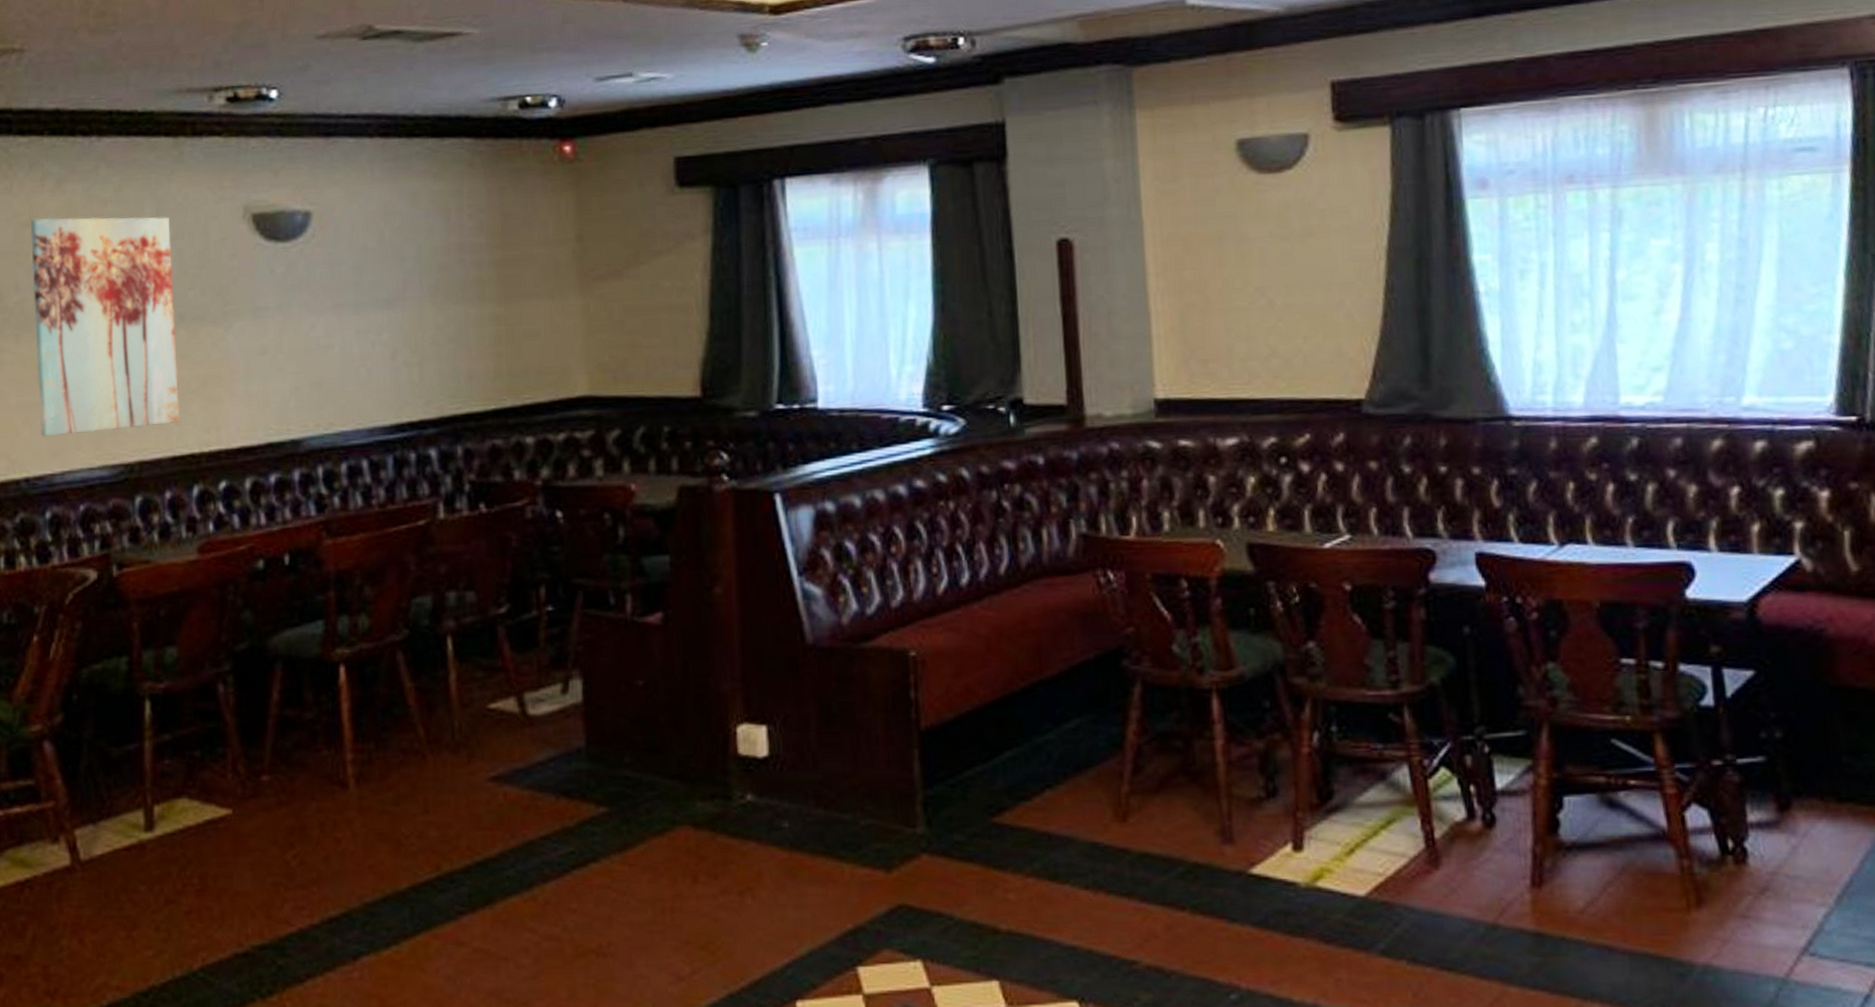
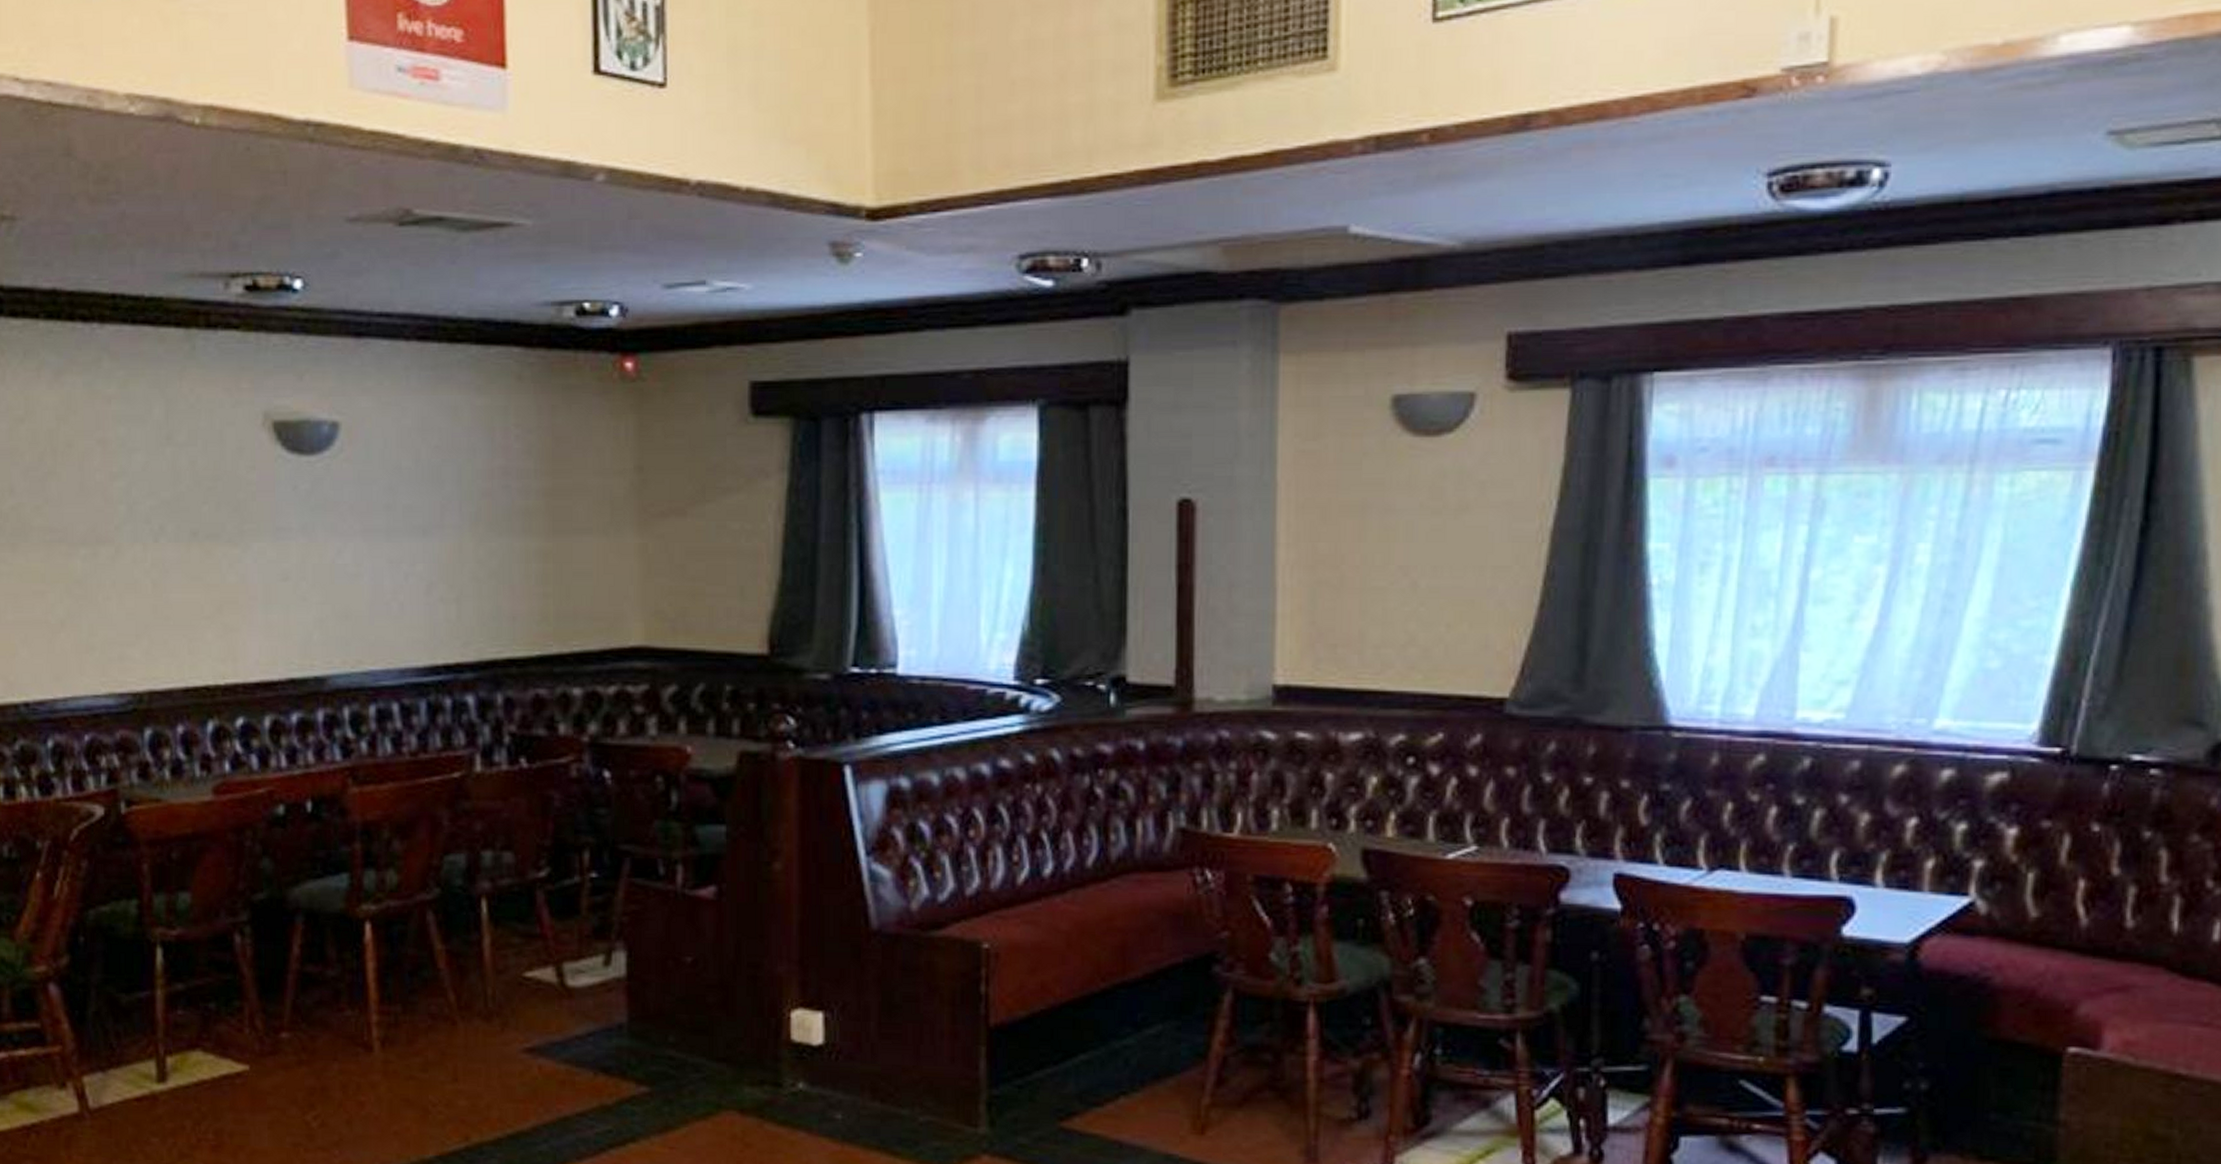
wall art: present [31,216,180,437] -> none [26,413,193,659]

